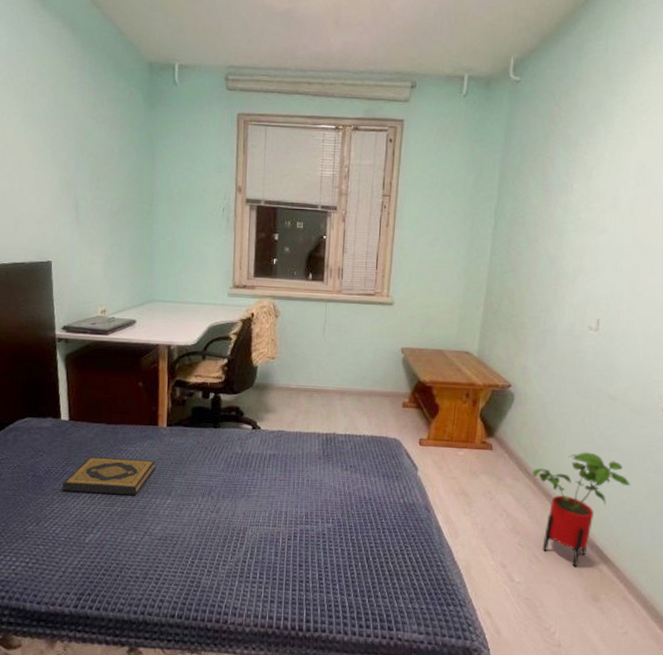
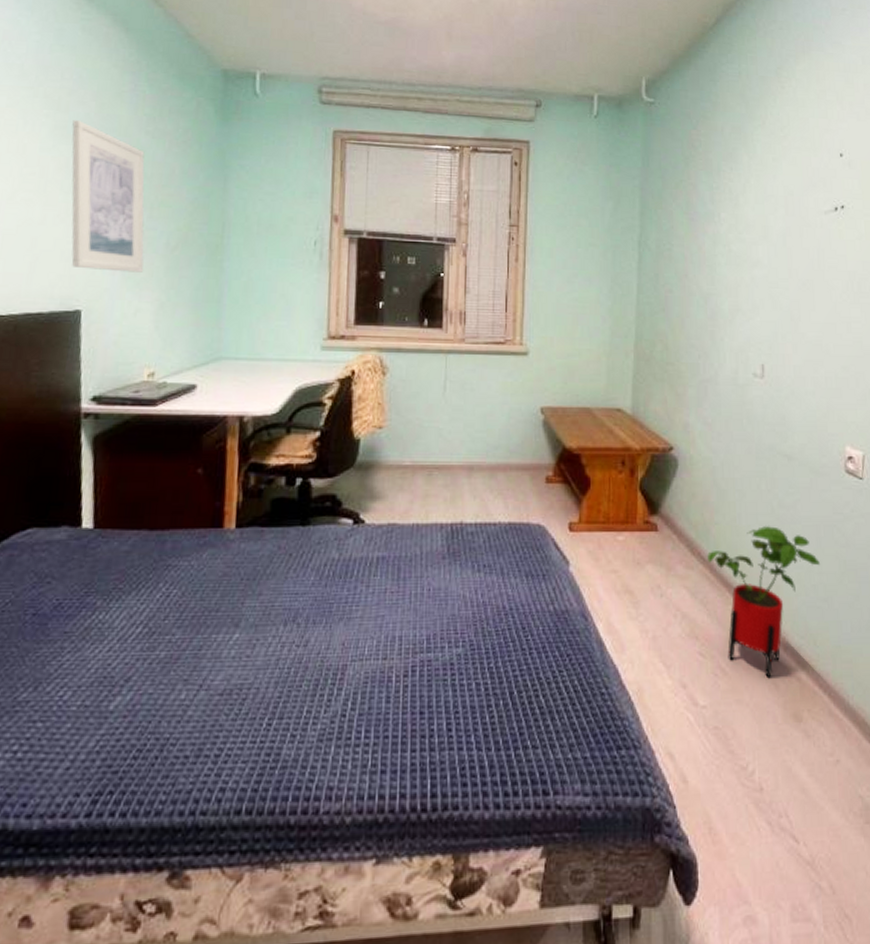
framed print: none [37,109,94,233] -> present [71,120,145,273]
hardback book: present [62,456,156,495] -> none [78,578,219,633]

